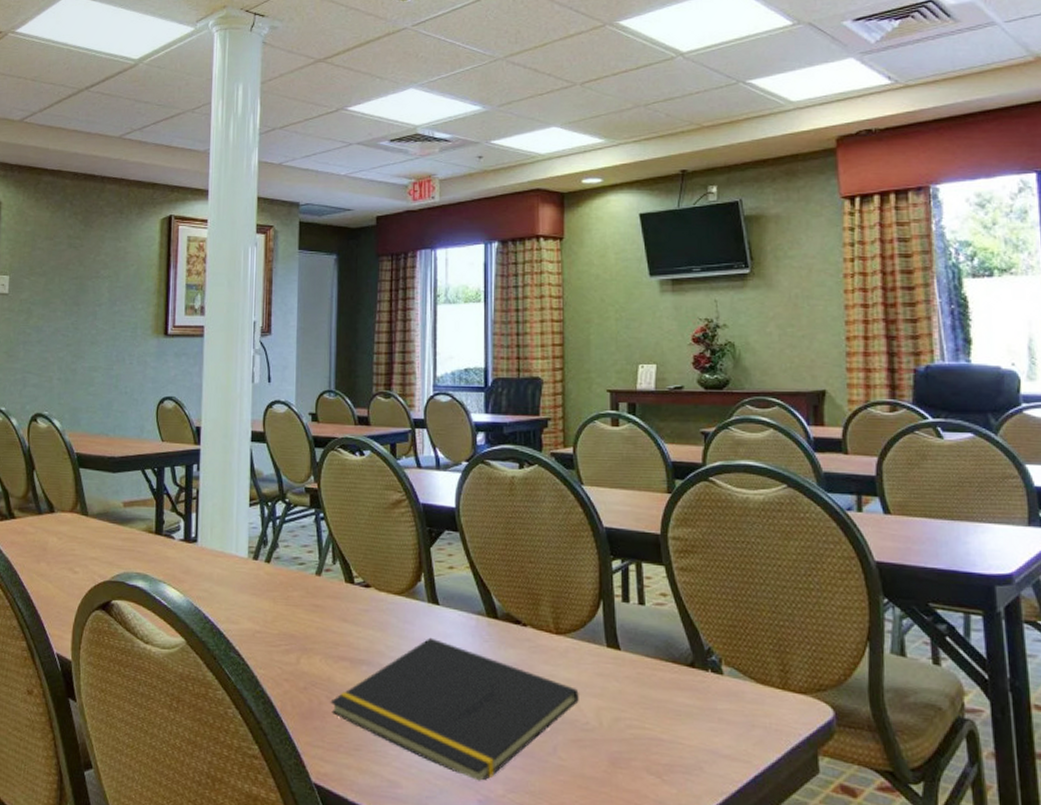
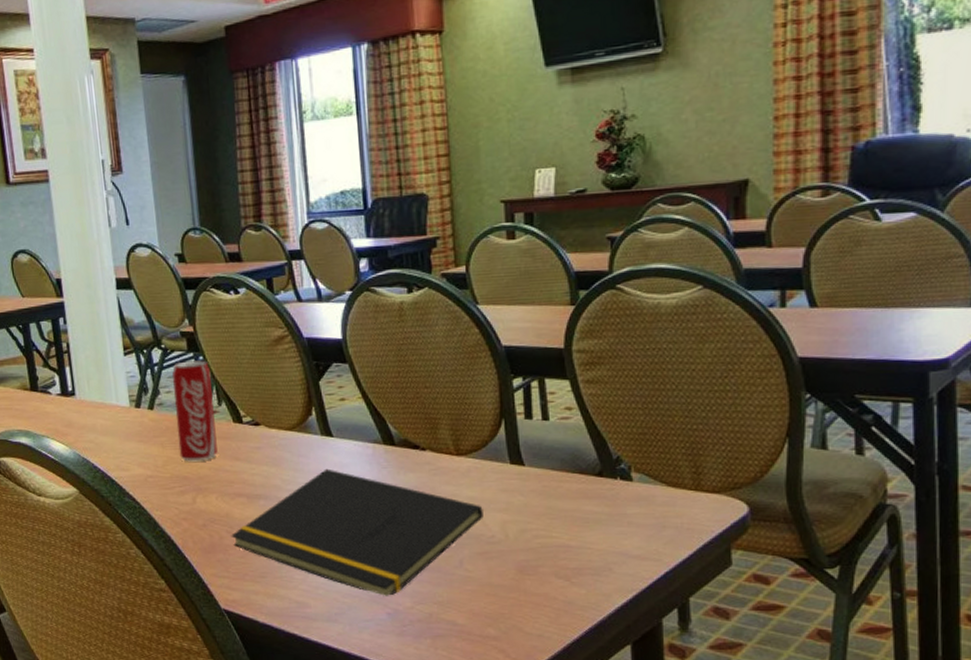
beverage can: none [289,515,329,620] -> present [172,359,218,462]

